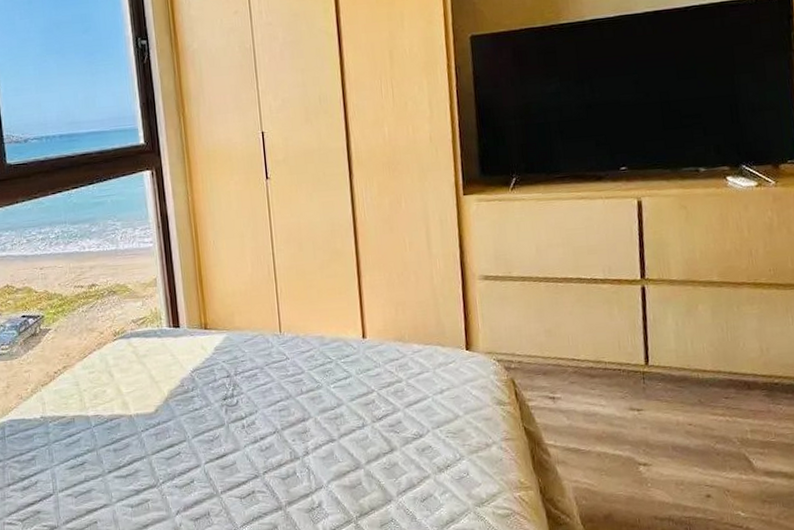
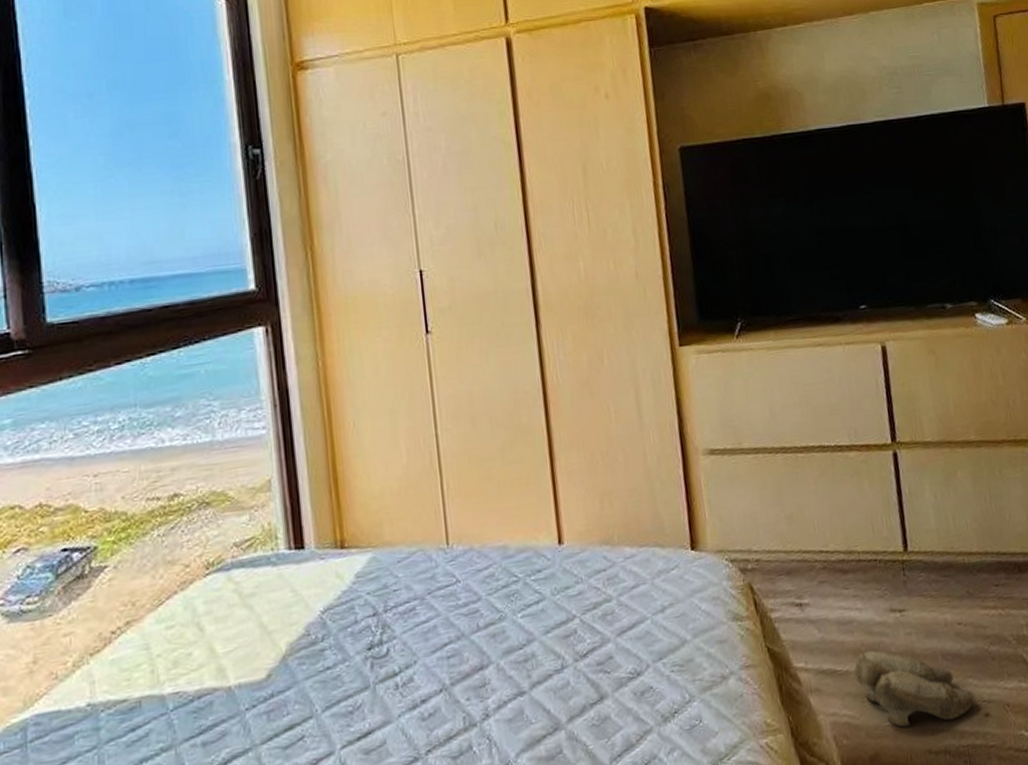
slippers: none [595,437,699,498] -> present [854,650,976,728]

